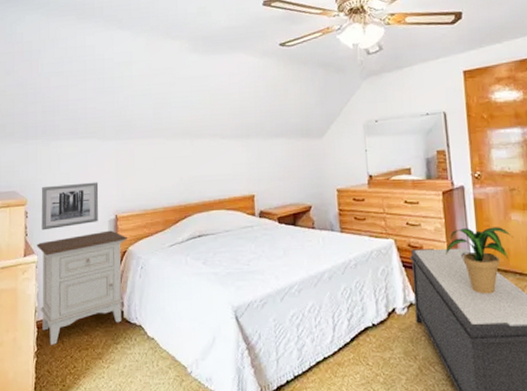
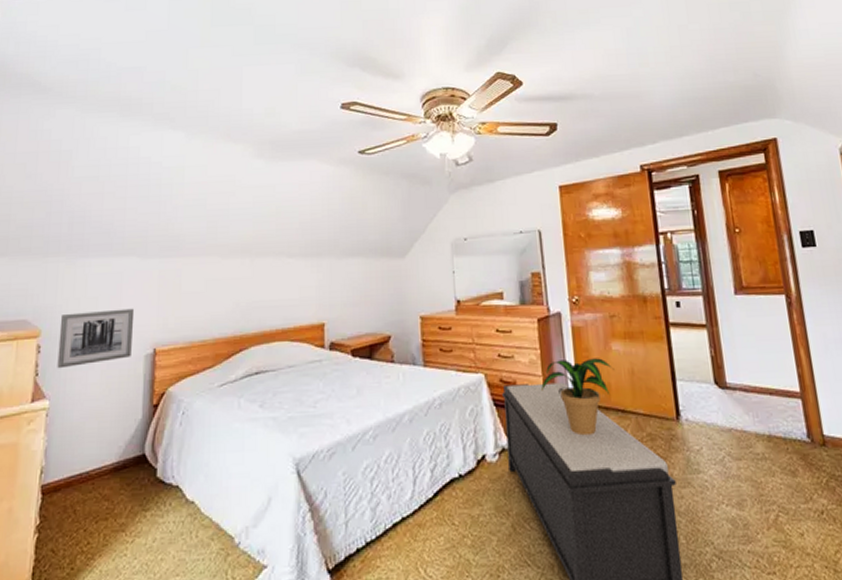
nightstand: present [37,230,128,345] -> none [47,367,168,516]

